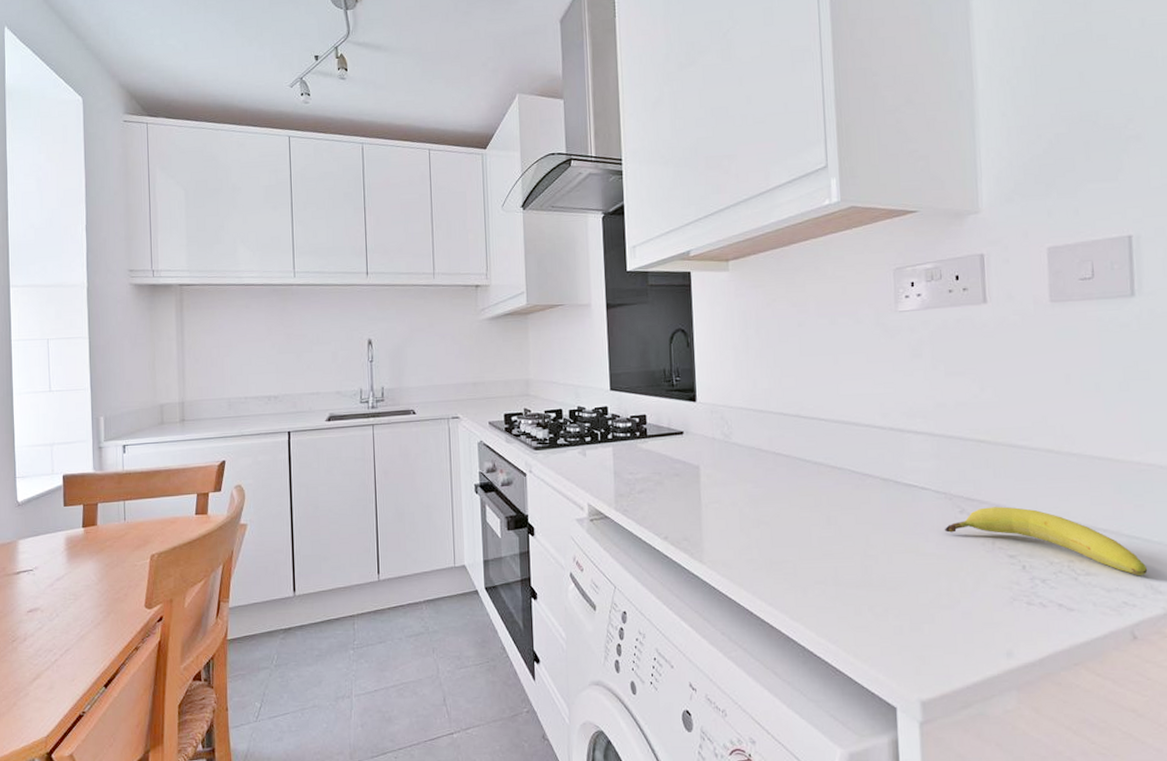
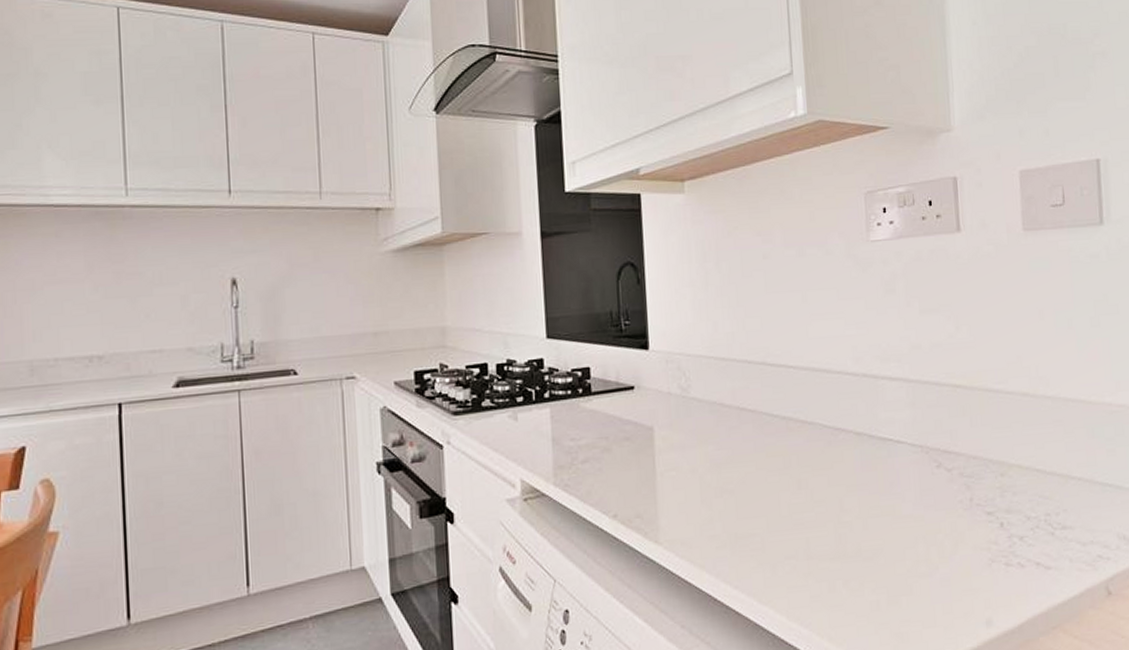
fruit: present [945,506,1148,576] -> none [922,458,1121,527]

